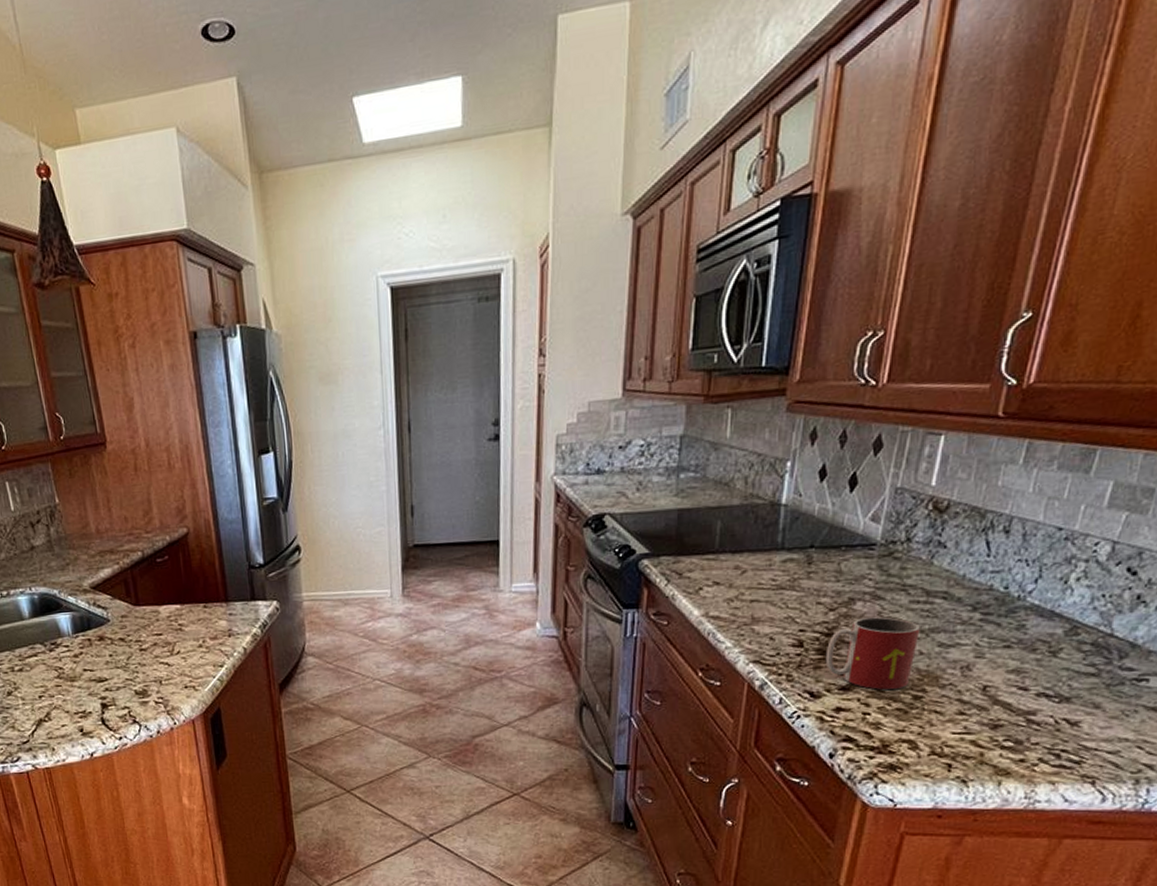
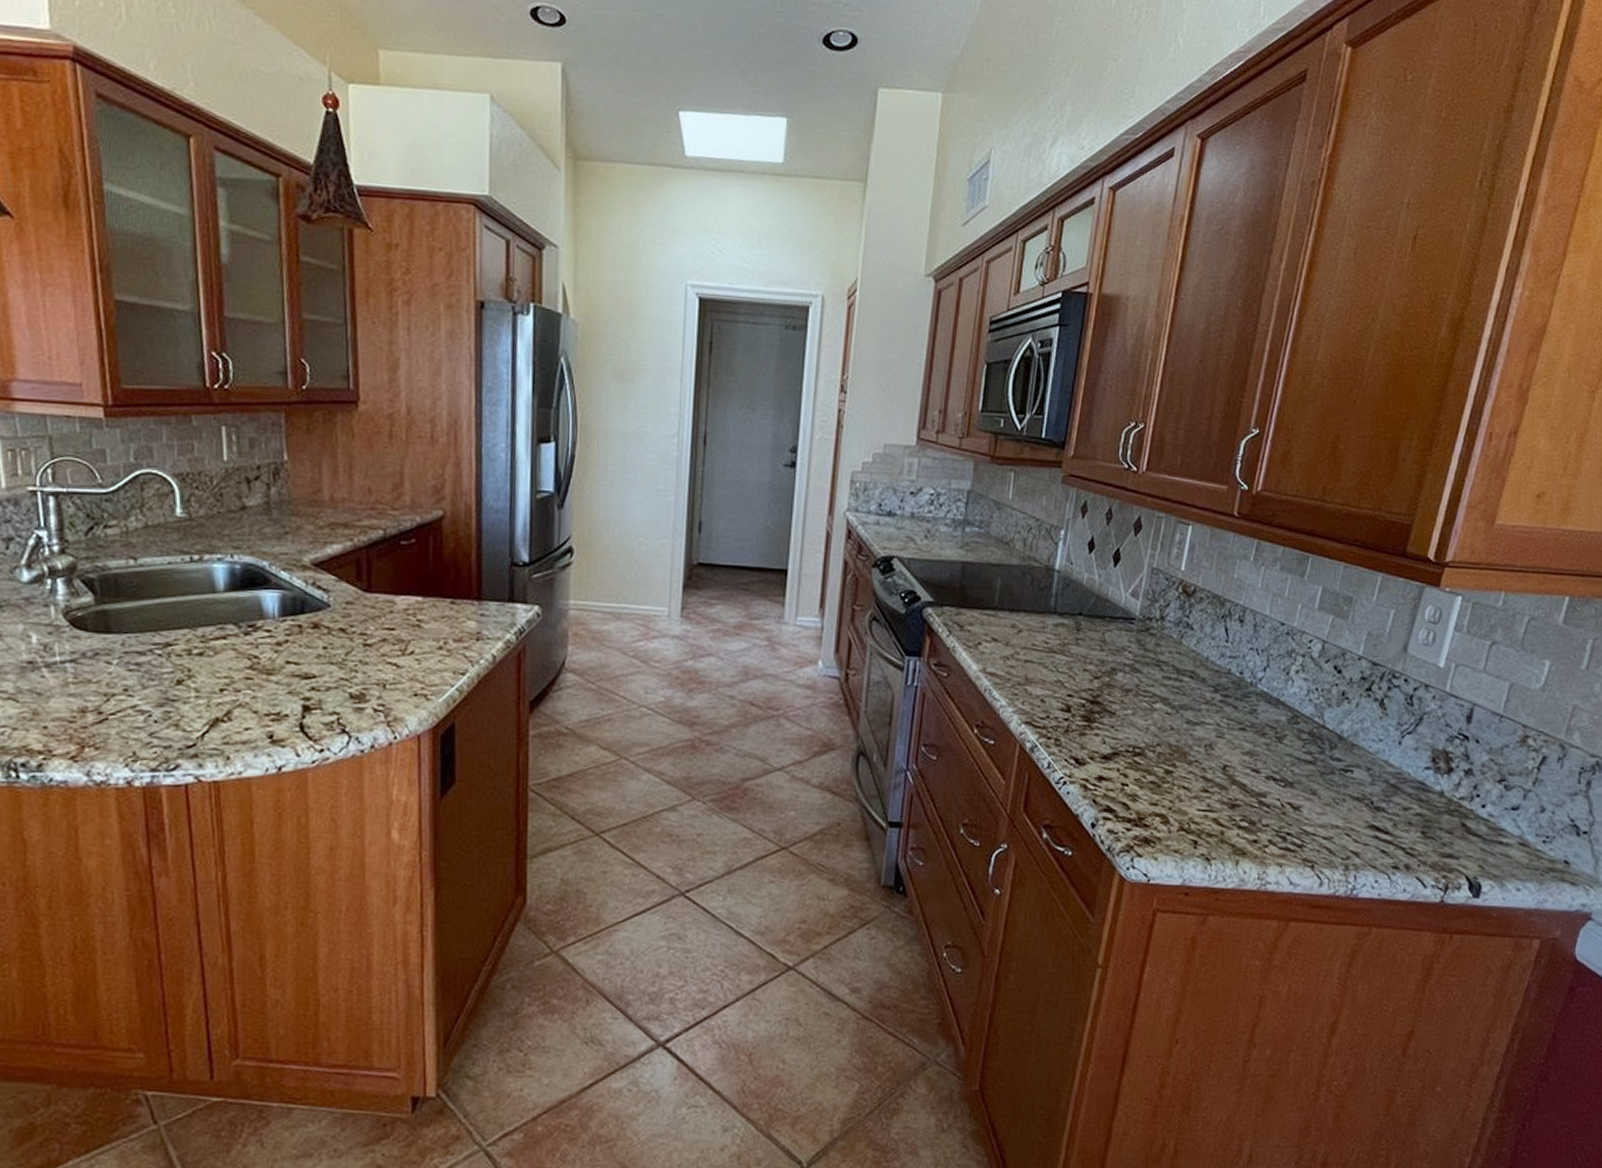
mug: present [825,617,920,690] -> none [1090,689,1171,762]

